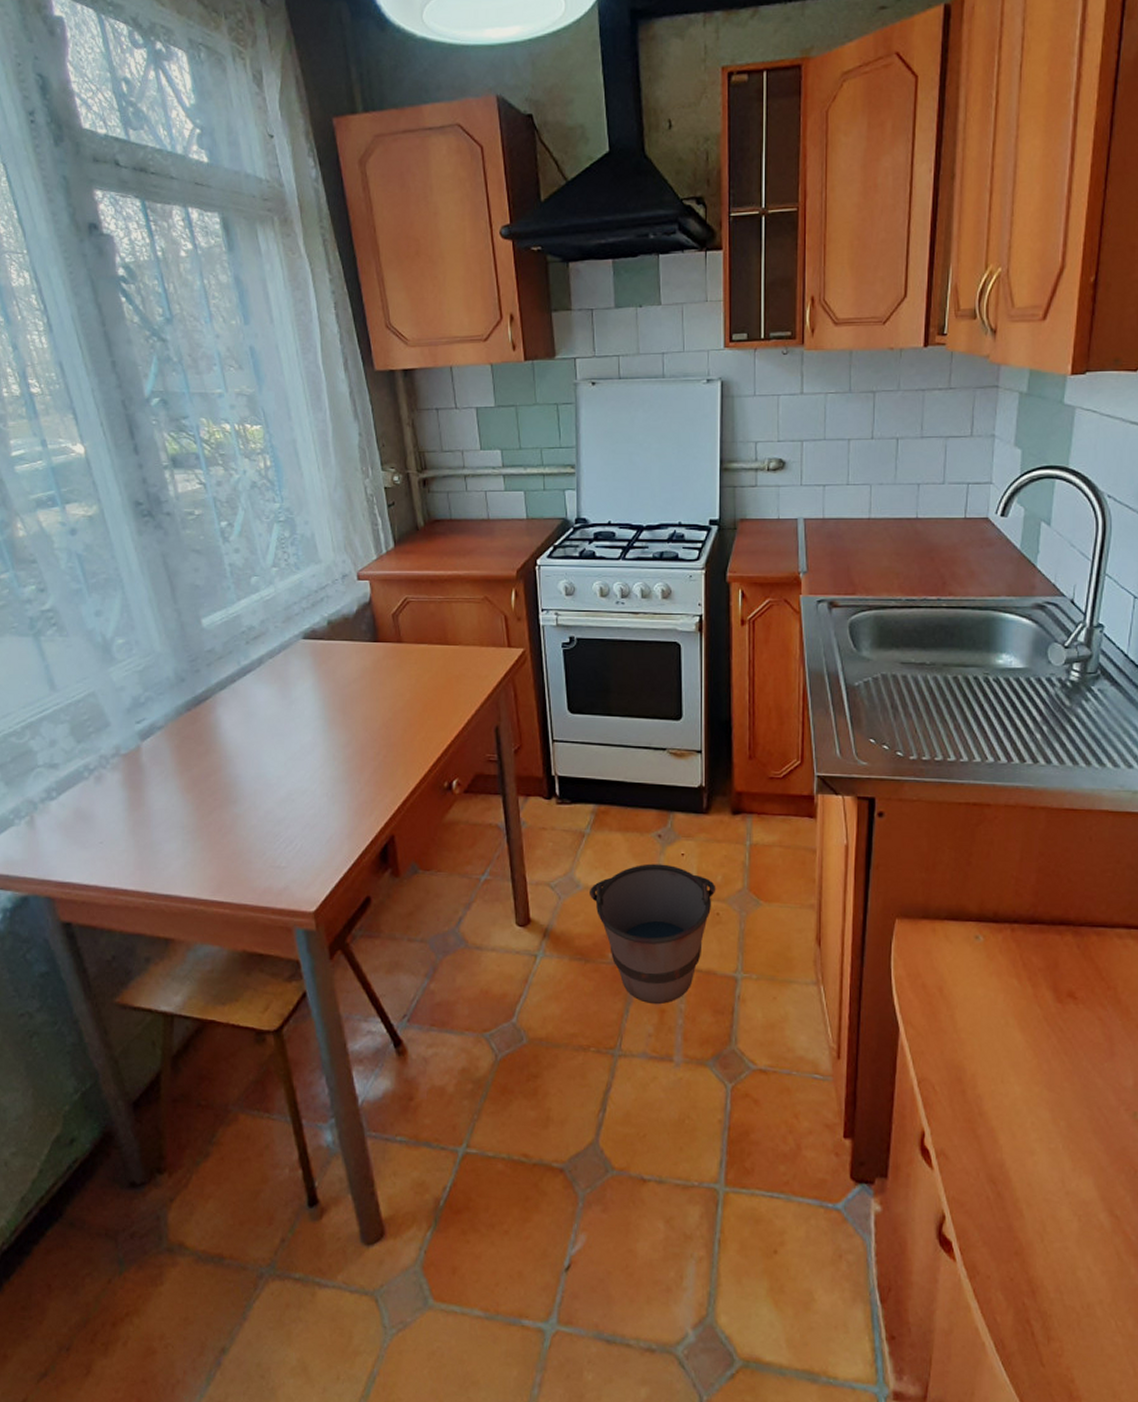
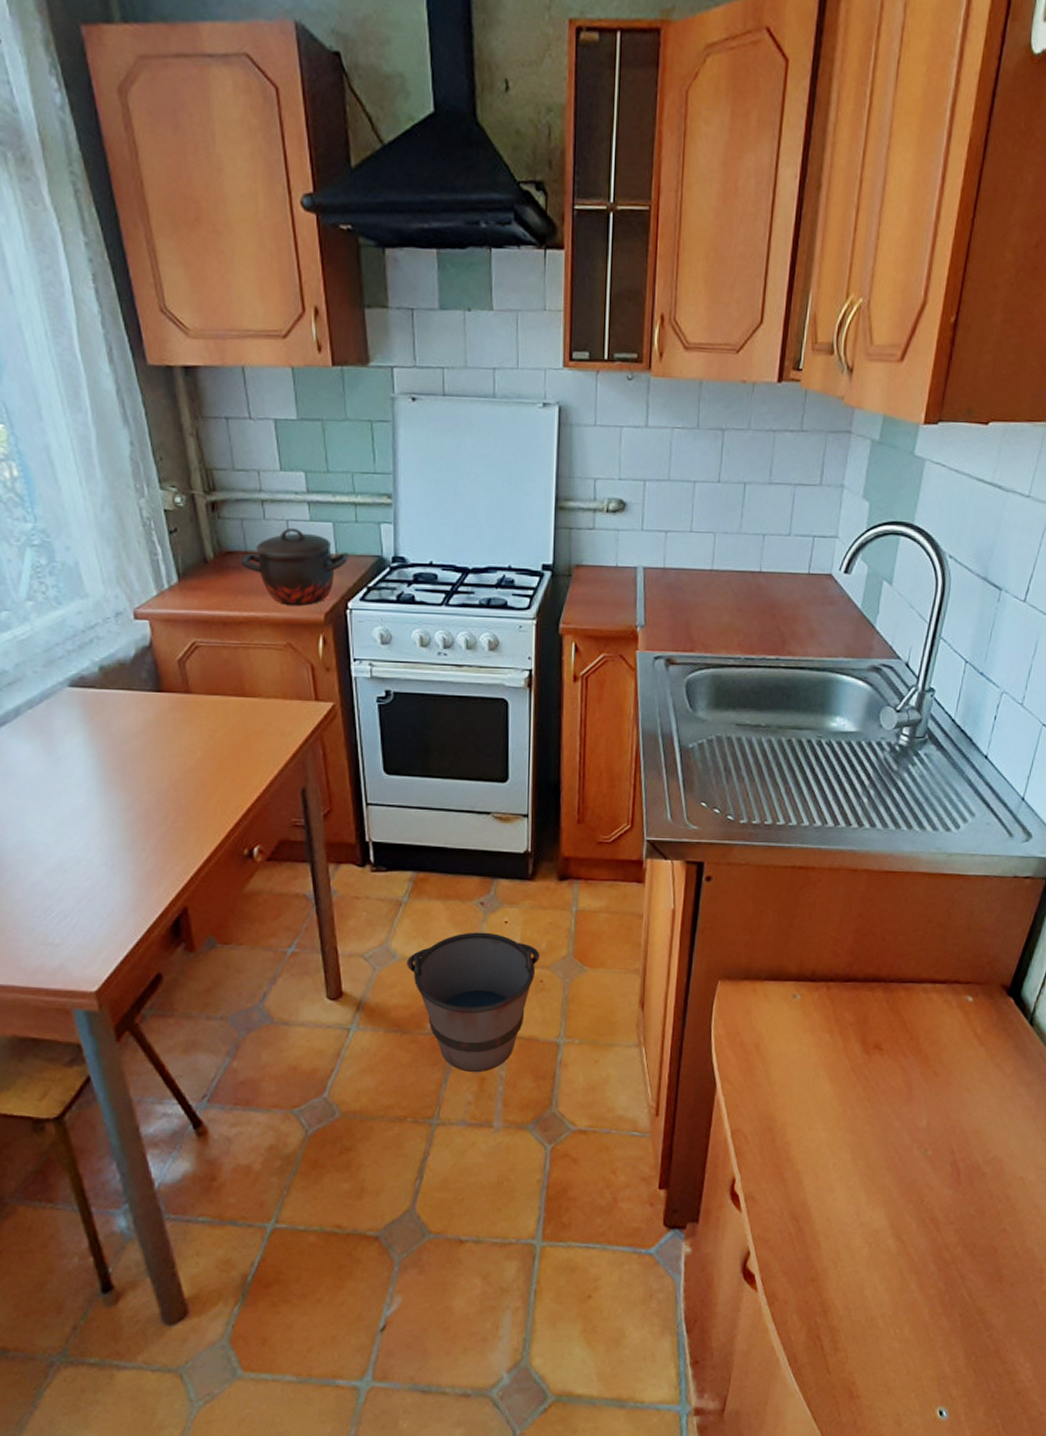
cooking pot: none [446,497,538,564] -> present [240,527,349,605]

